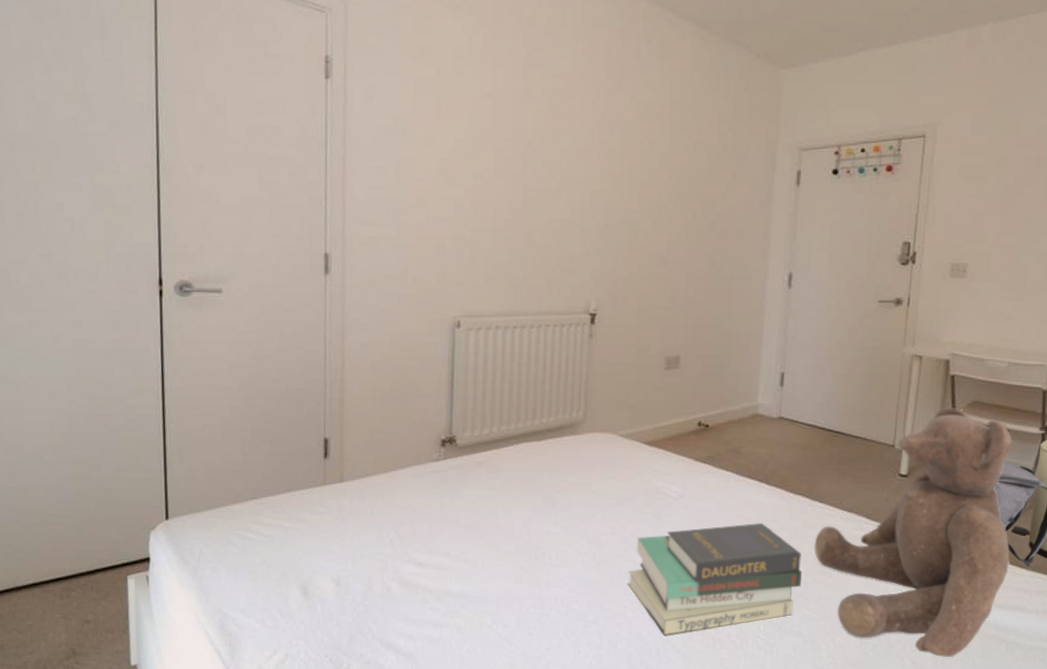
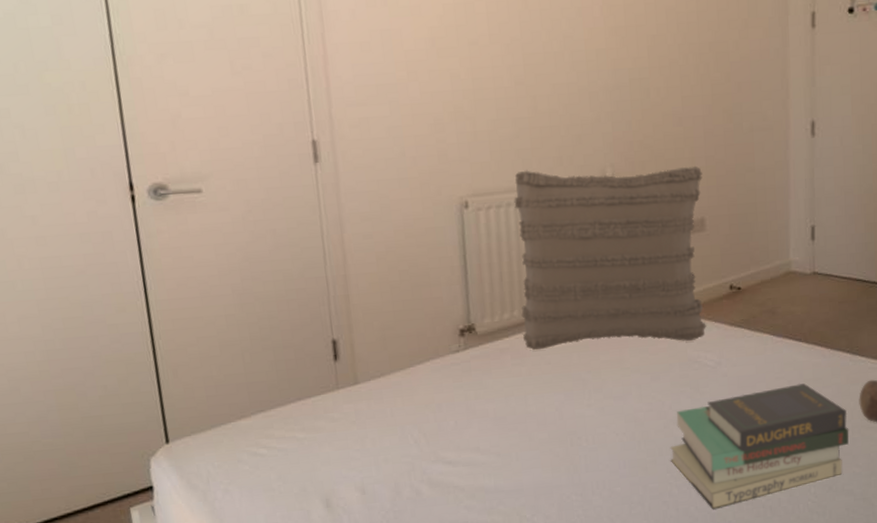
pillow: none [500,297,681,471] -> present [514,165,706,351]

